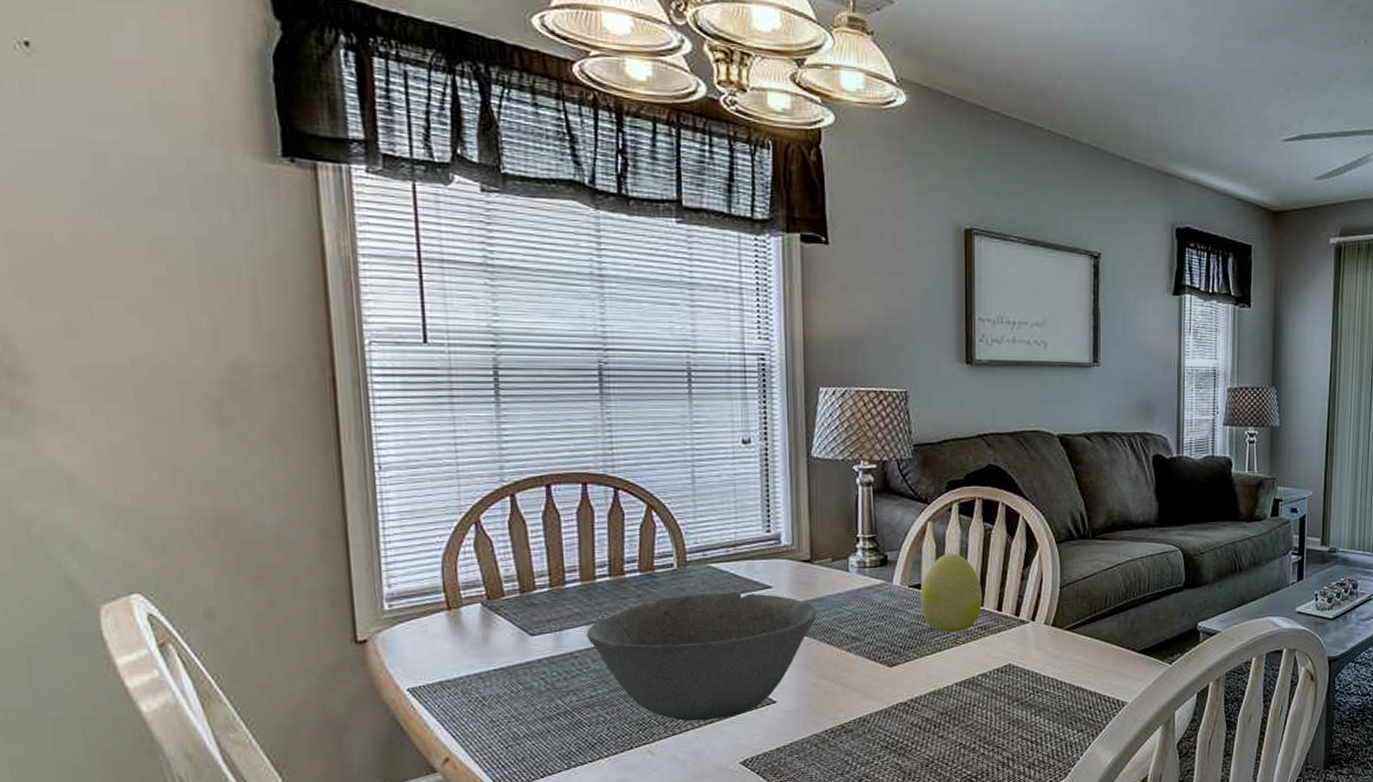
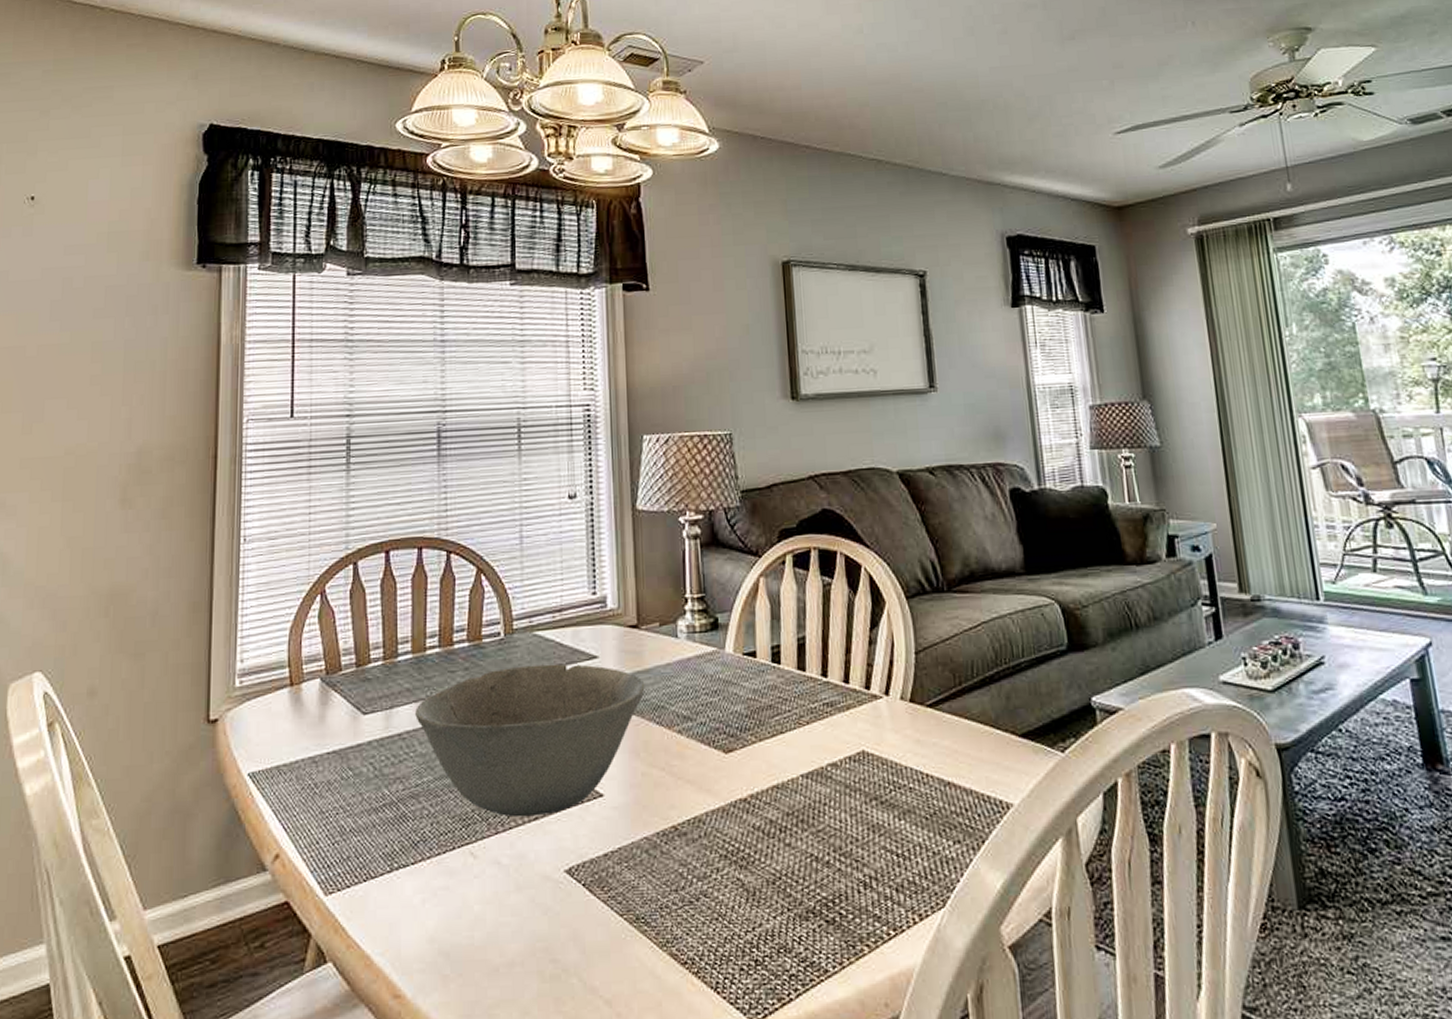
decorative egg: present [920,553,983,633] -> none [755,613,827,711]

